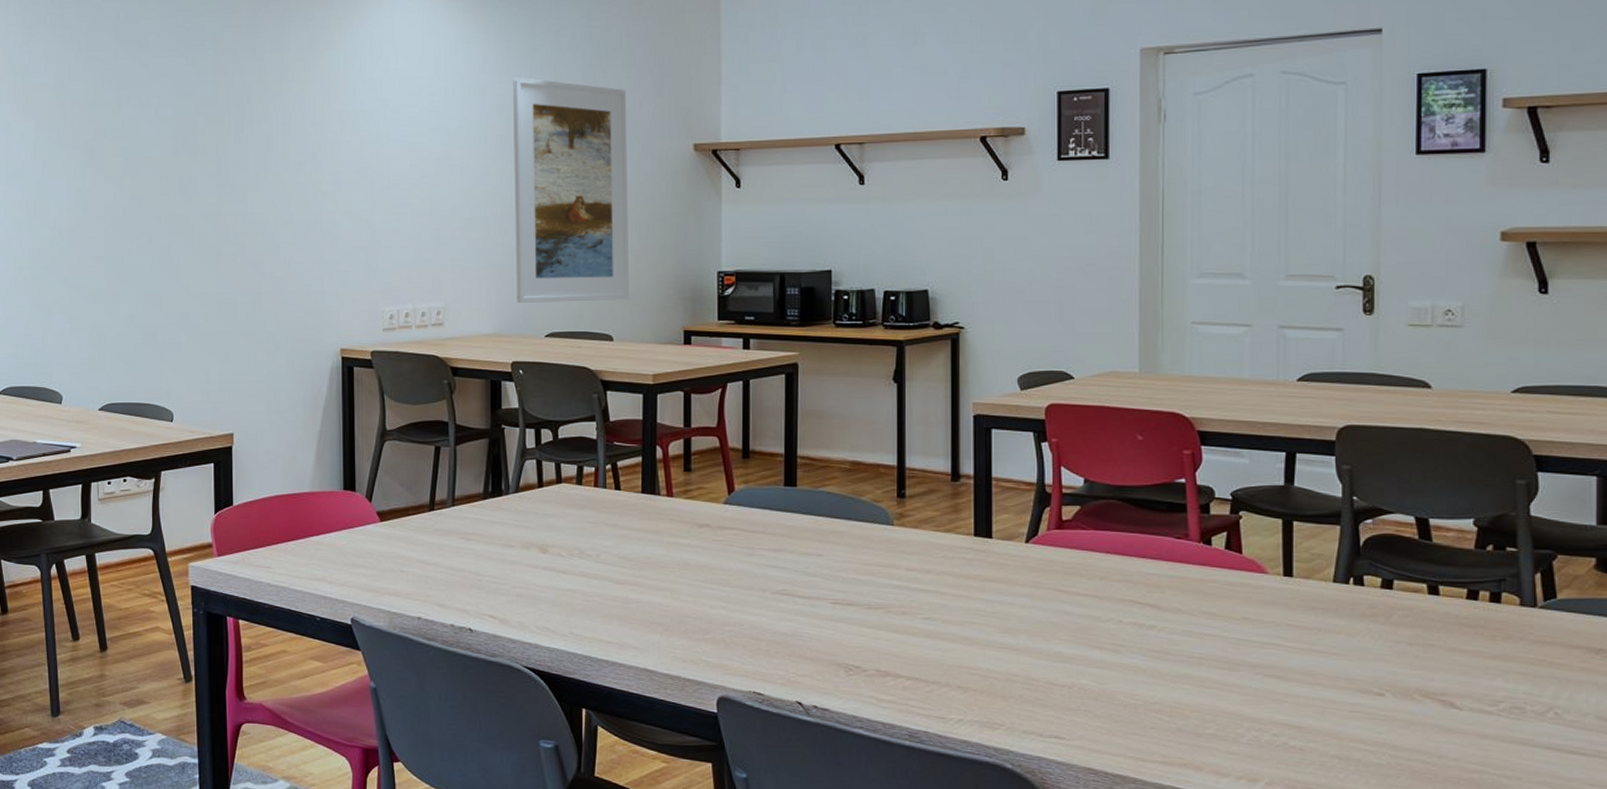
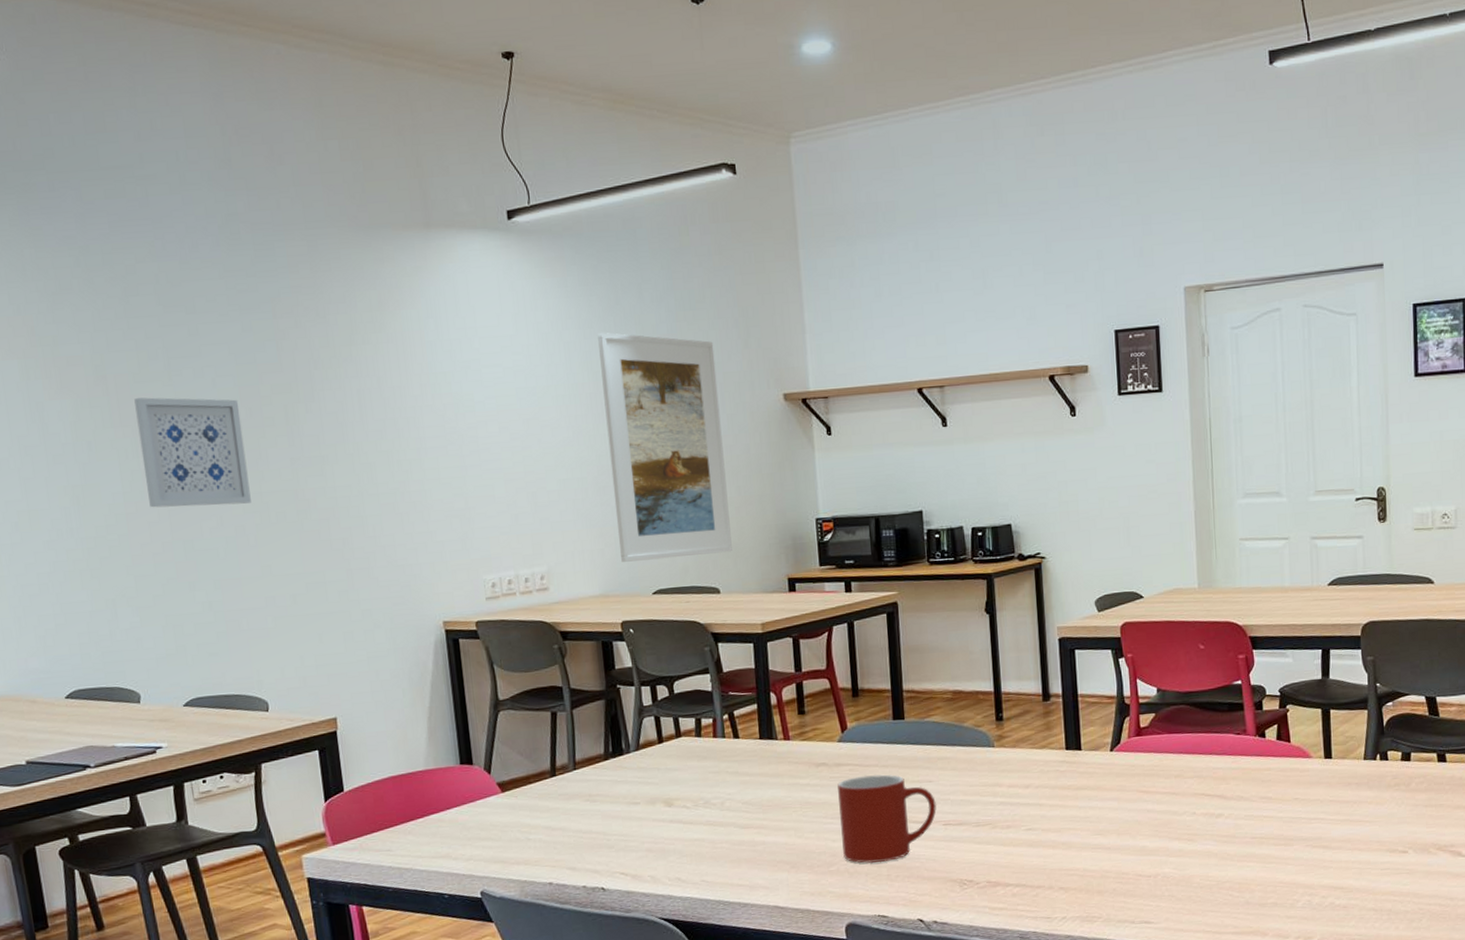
wall art: none [87,123,178,225] -> present [134,397,251,508]
mug: none [720,541,825,636] -> present [837,774,937,864]

